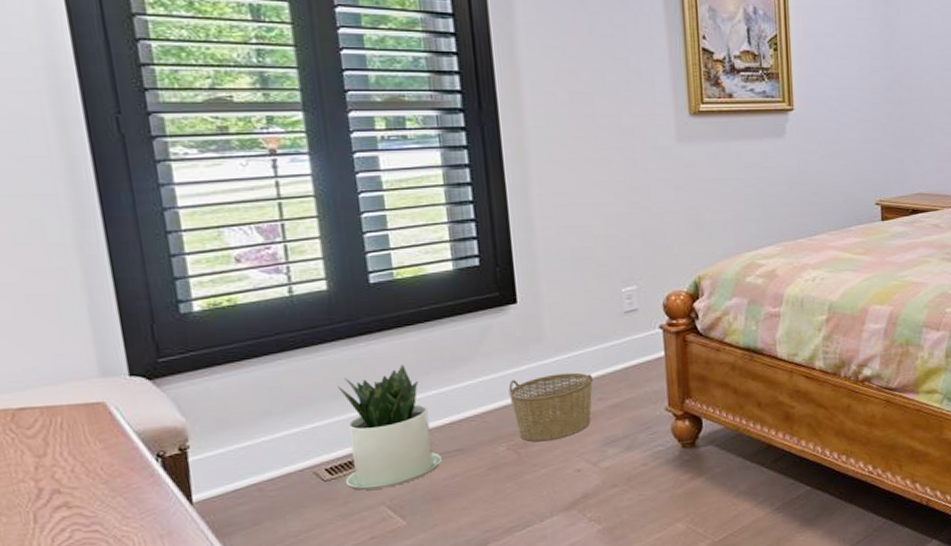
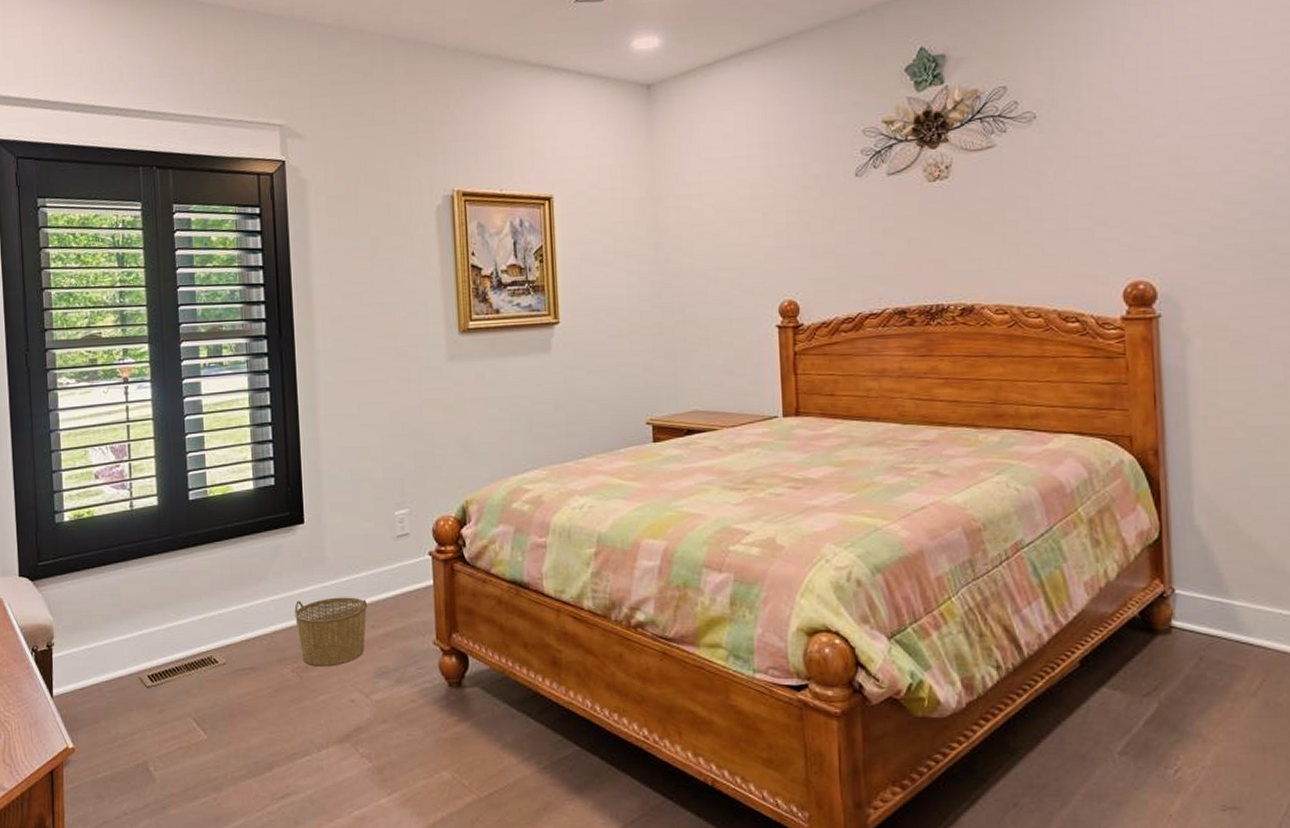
planter: present [337,365,443,491] -> none [161,579,238,700]

